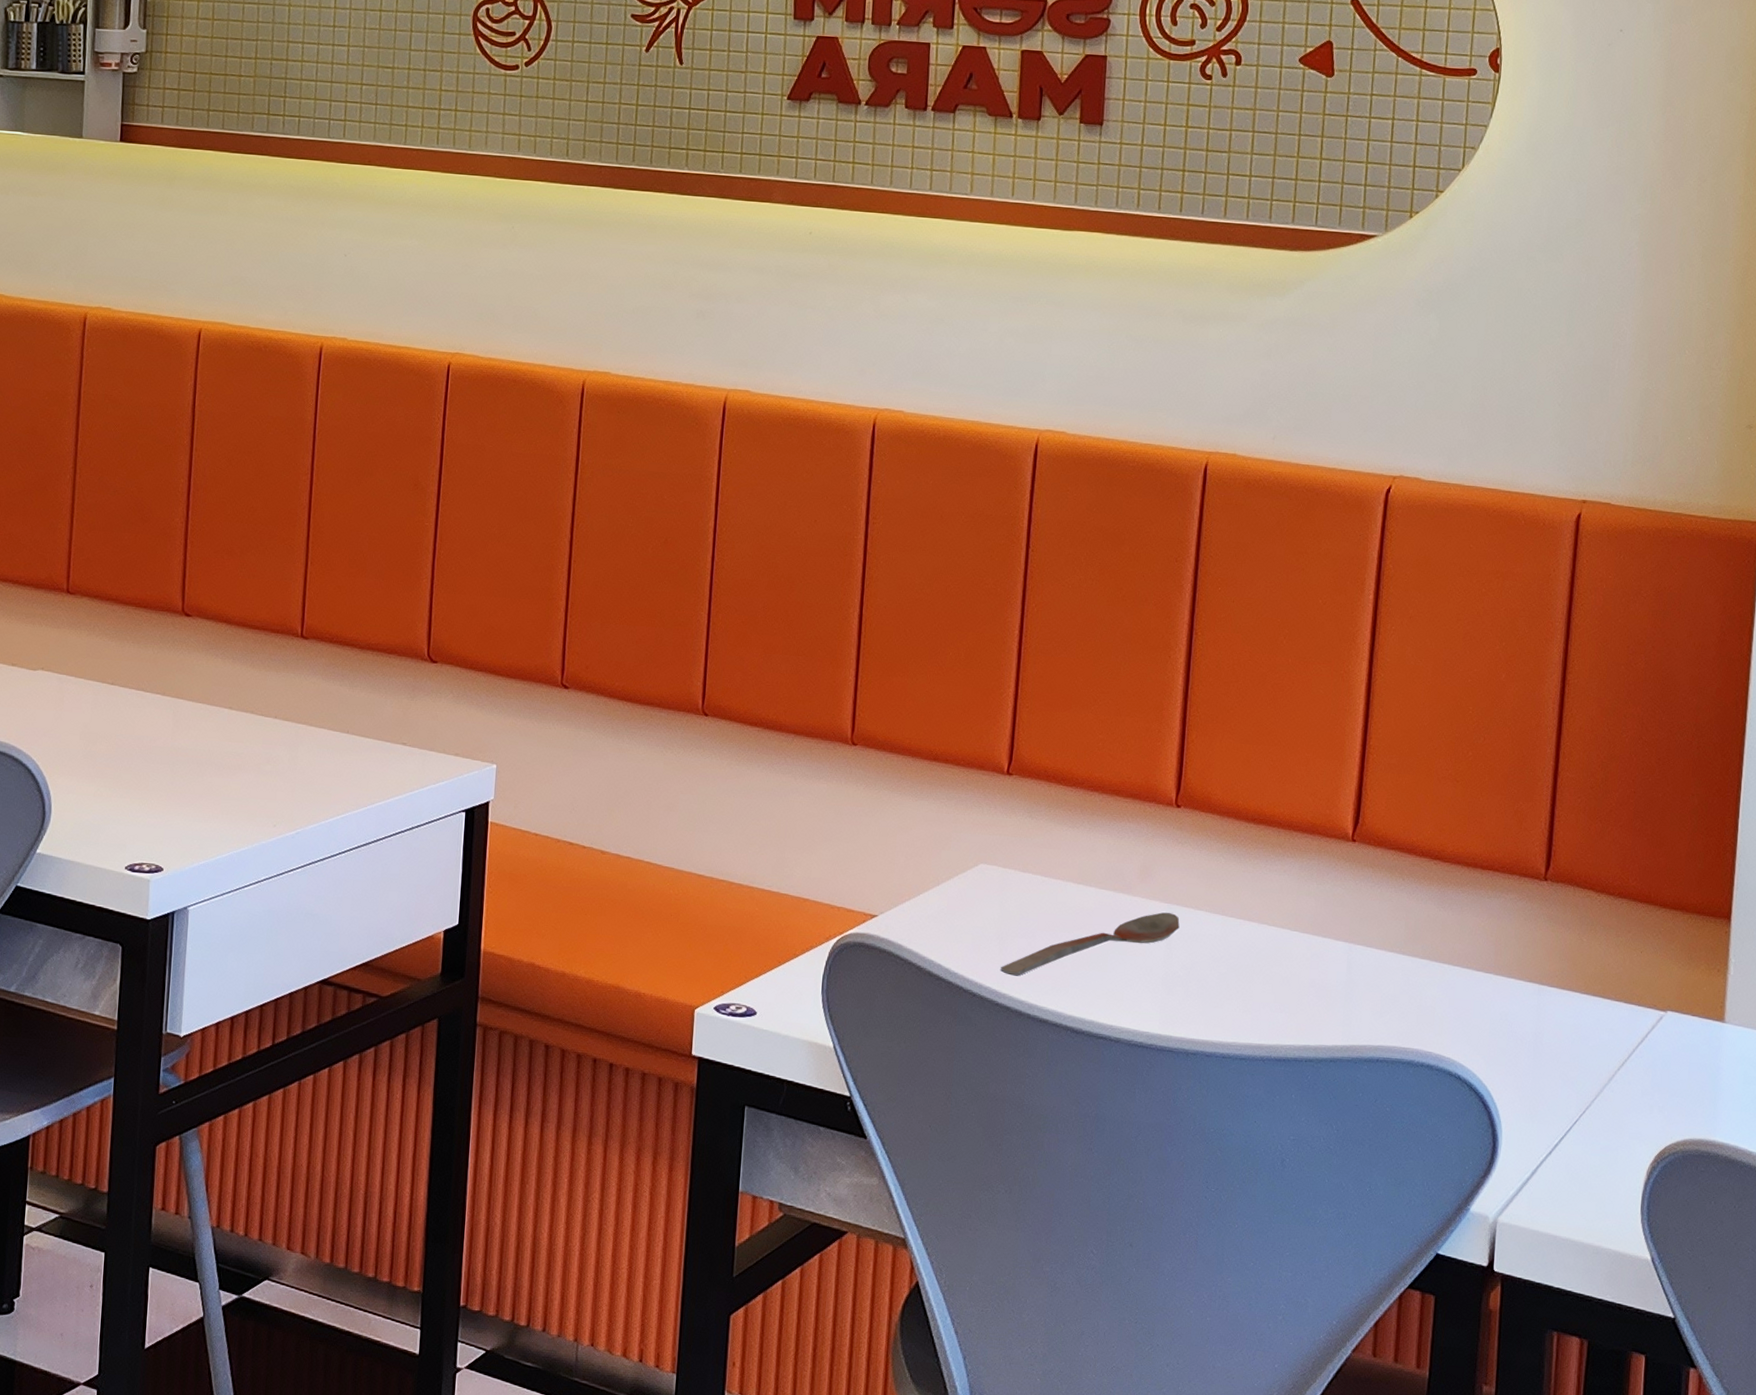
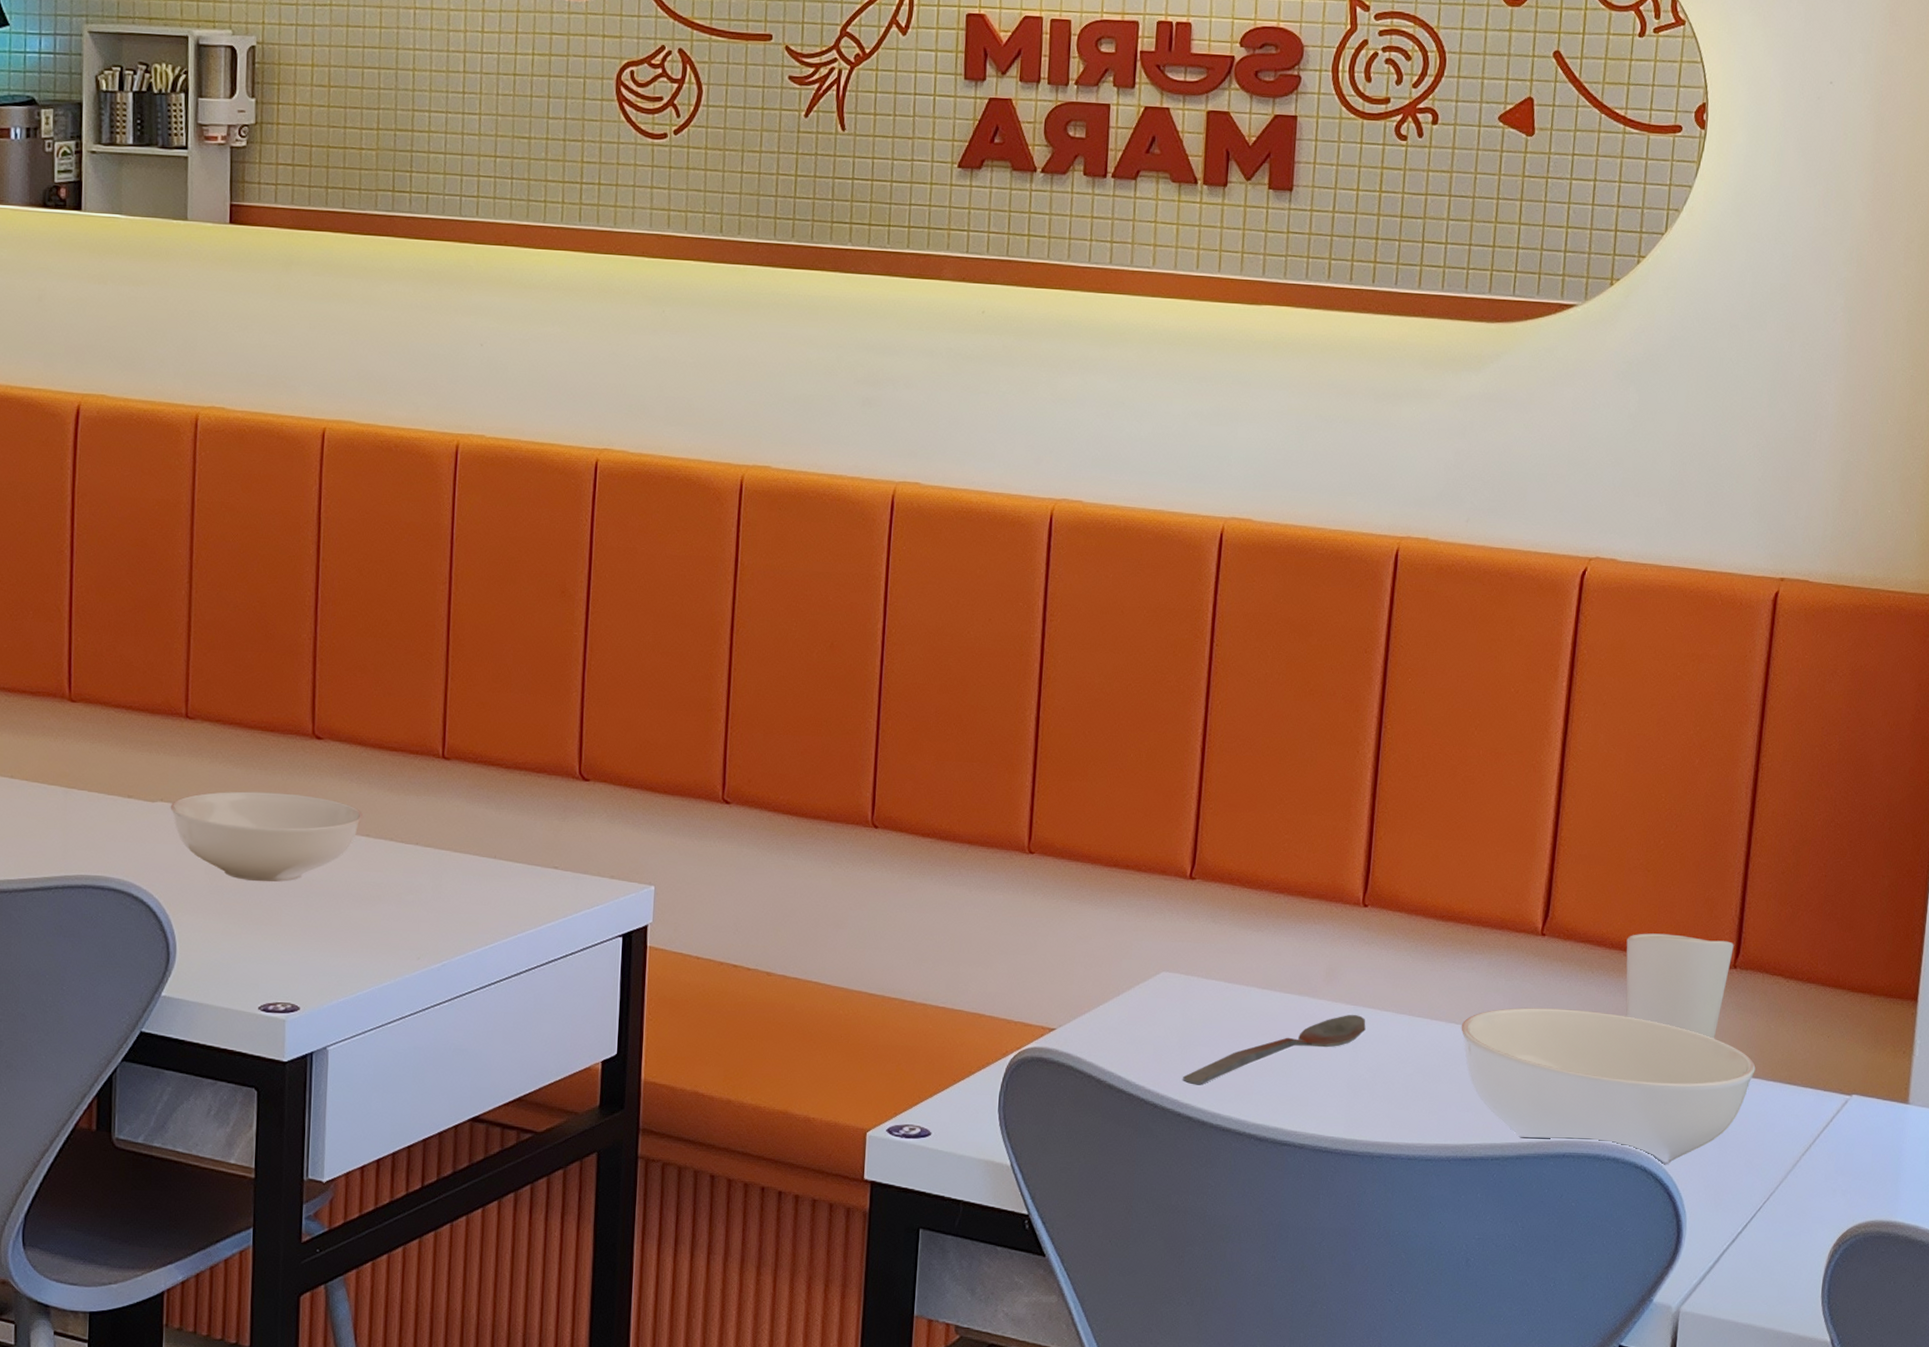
bowl: none [50,663,227,749] -> present [170,791,364,882]
bowl: none [1273,911,1569,1076] -> present [1461,1007,1756,1167]
cup: none [1436,842,1544,950] -> present [1625,933,1734,1039]

